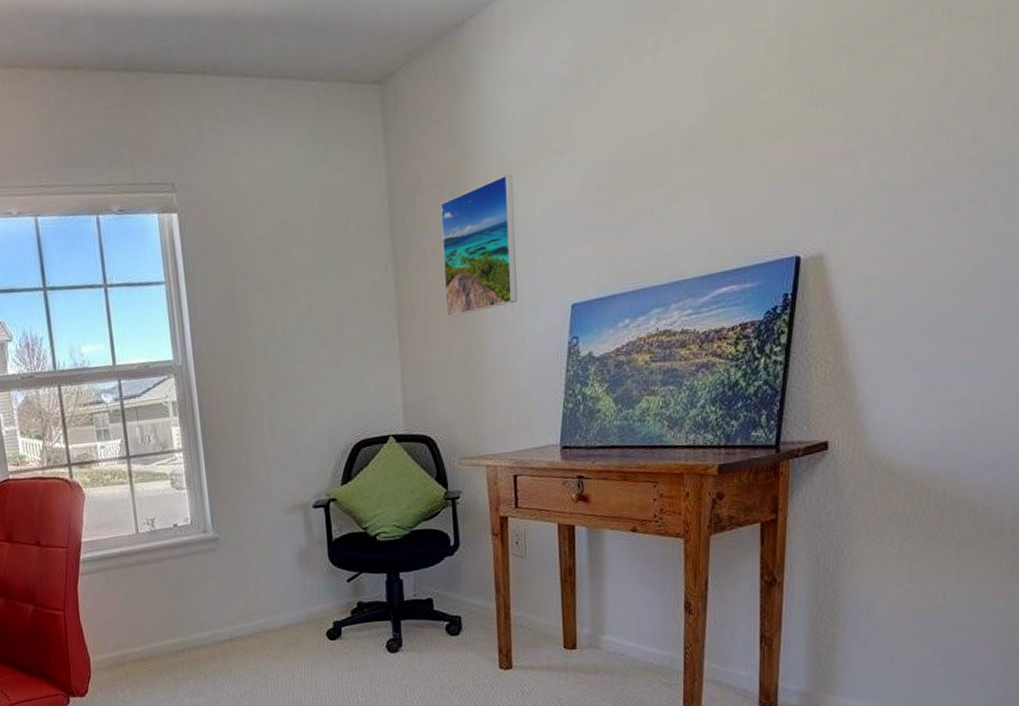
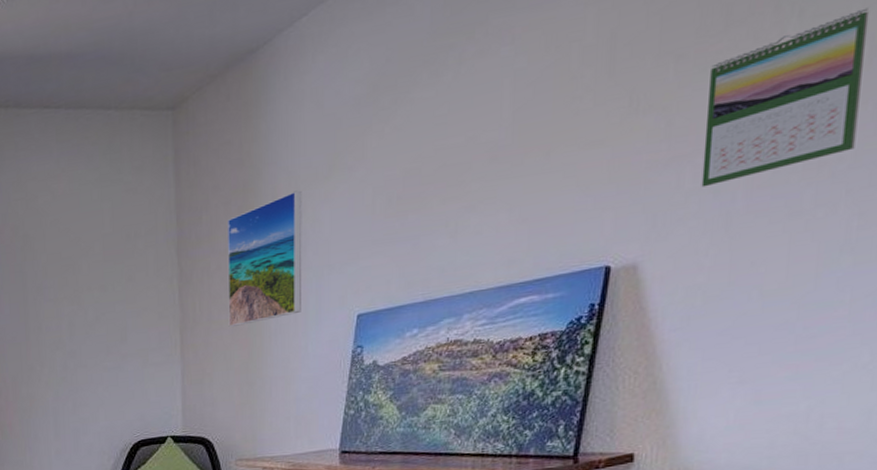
calendar: none [875,13,1006,181] -> present [701,7,870,188]

